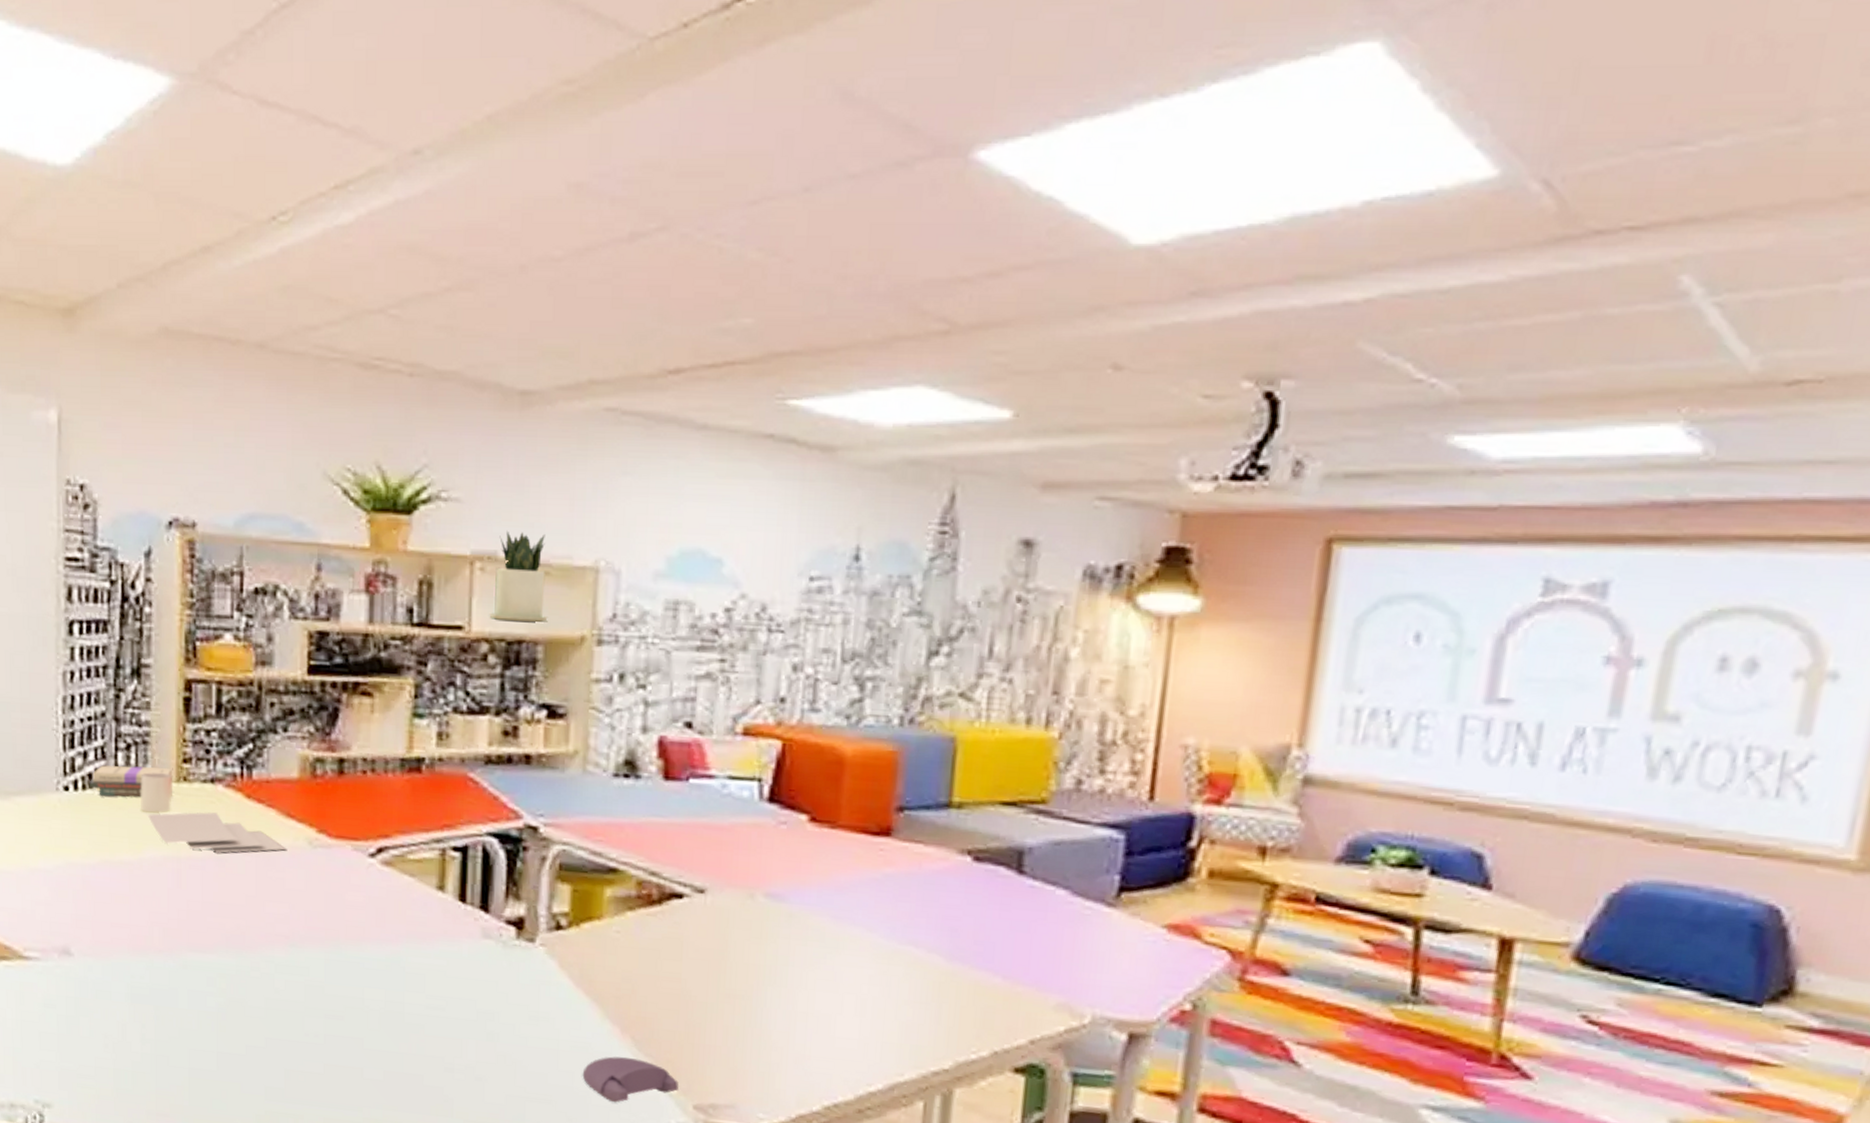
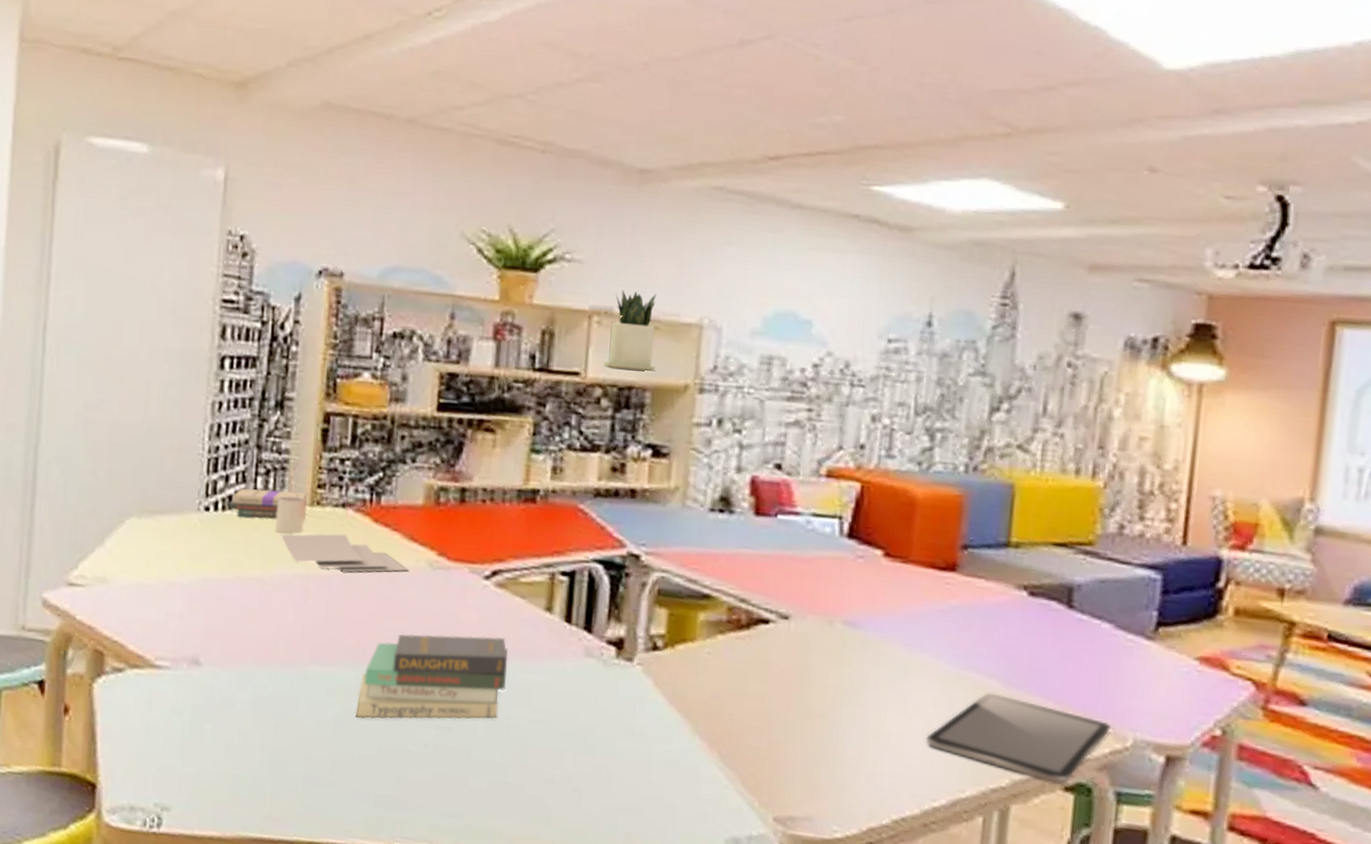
books: none [239,917,399,1009] -> present [355,634,508,720]
computer mouse: present [582,1056,679,1103] -> none [672,769,760,814]
tablet: none [859,968,1066,1066] -> present [926,692,1111,785]

